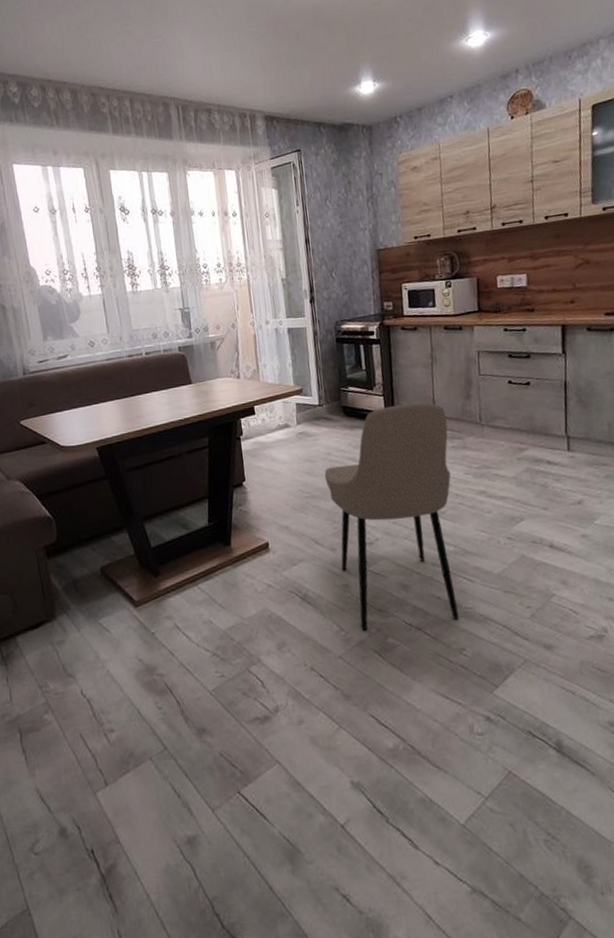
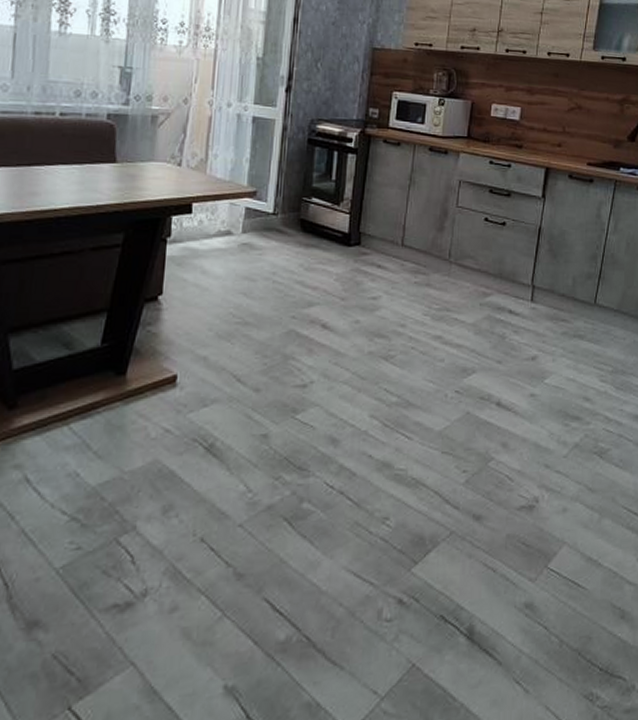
dining chair: present [324,403,460,631] -> none [263,226,415,494]

